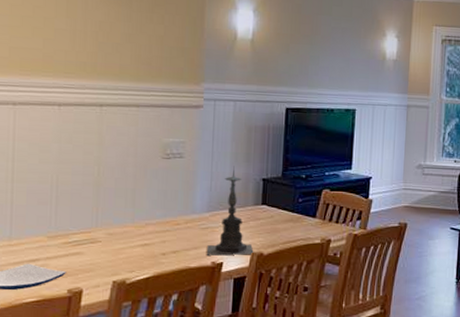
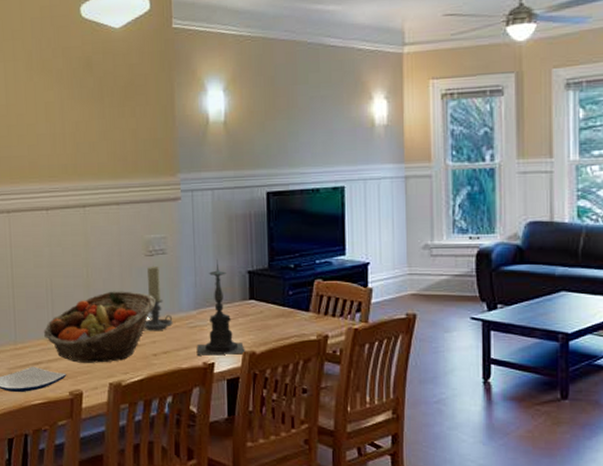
fruit basket: none [44,190,169,261] -> present [44,291,156,363]
candle holder: none [154,168,185,231] -> present [144,265,173,331]

